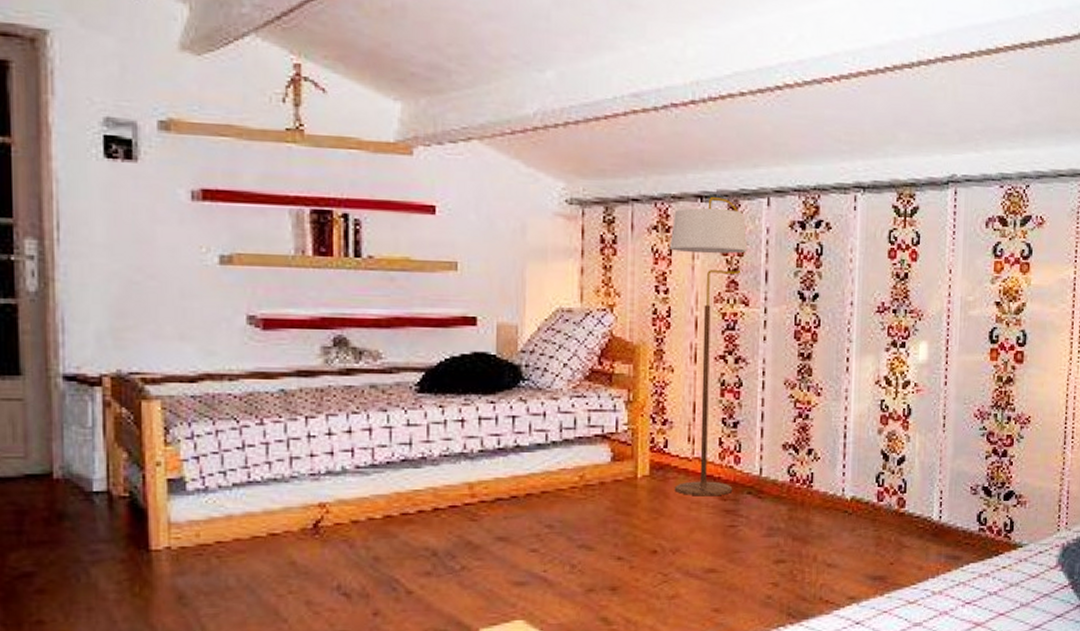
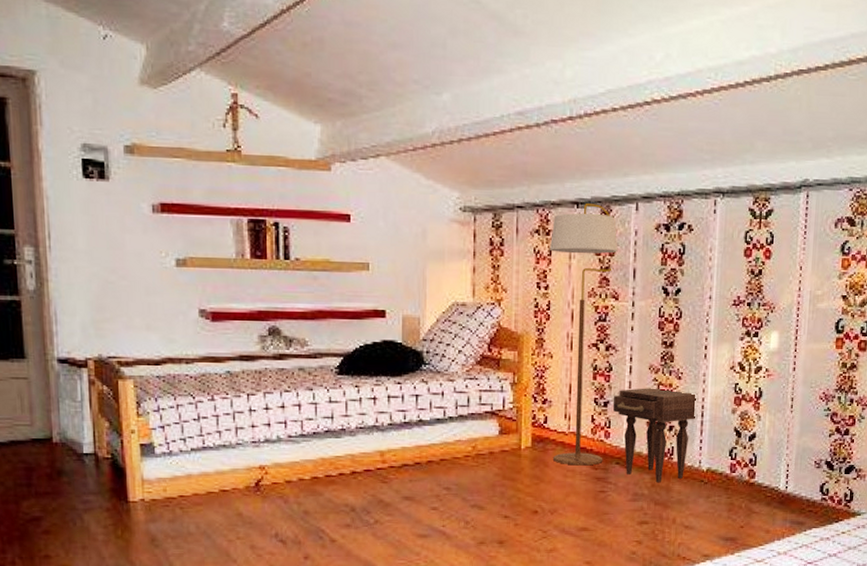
nightstand: none [744,405,840,515] -> present [613,388,699,483]

